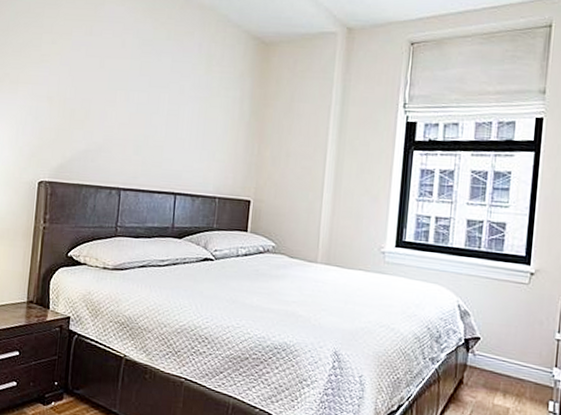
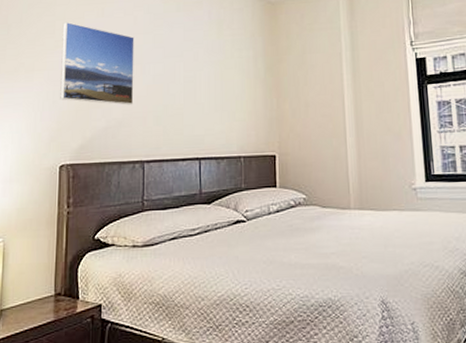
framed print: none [43,35,121,131] -> present [60,21,134,106]

